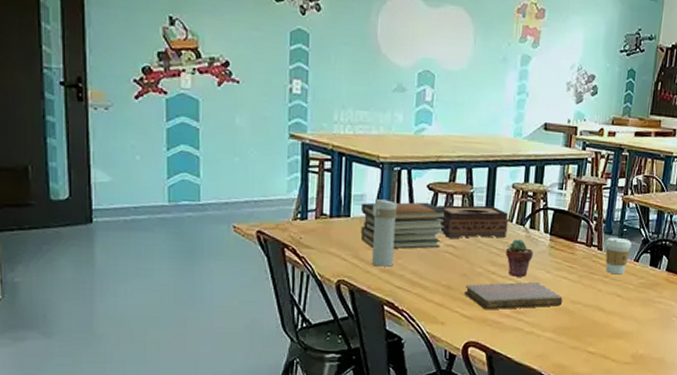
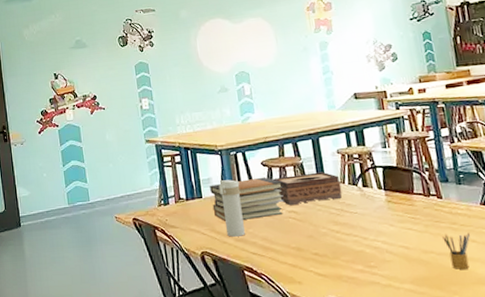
notebook: present [464,281,563,310] -> none [313,235,414,267]
potted succulent: present [506,239,534,277] -> none [345,198,373,233]
pencil box: none [592,286,617,322] -> present [442,232,470,270]
coffee cup: present [605,237,632,275] -> none [444,184,474,221]

